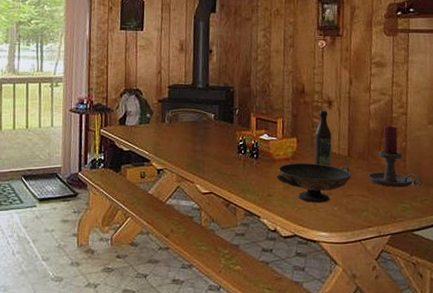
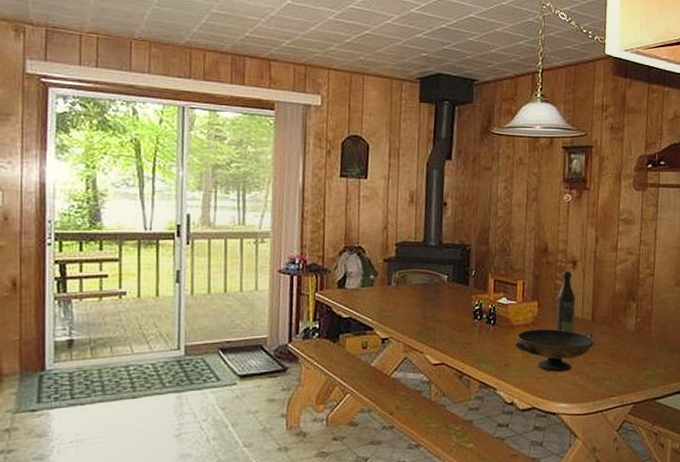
candle holder: present [367,125,422,188] -> none [611,287,667,354]

